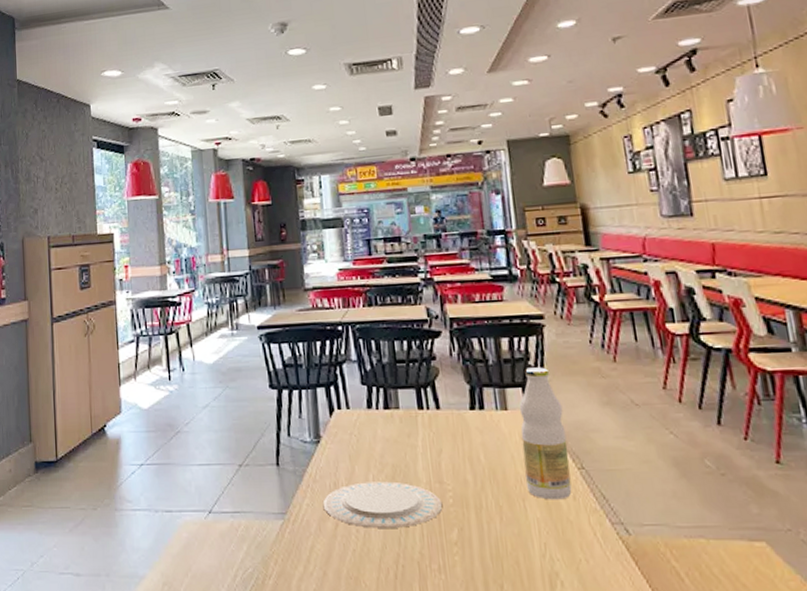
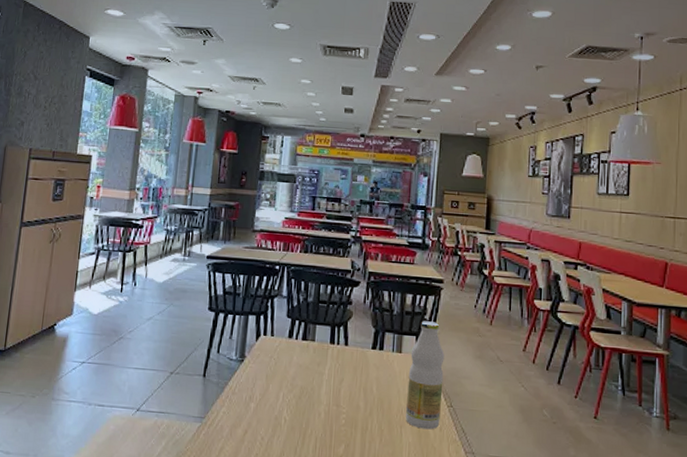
plate: present [322,481,443,528] -> none [237,398,336,440]

